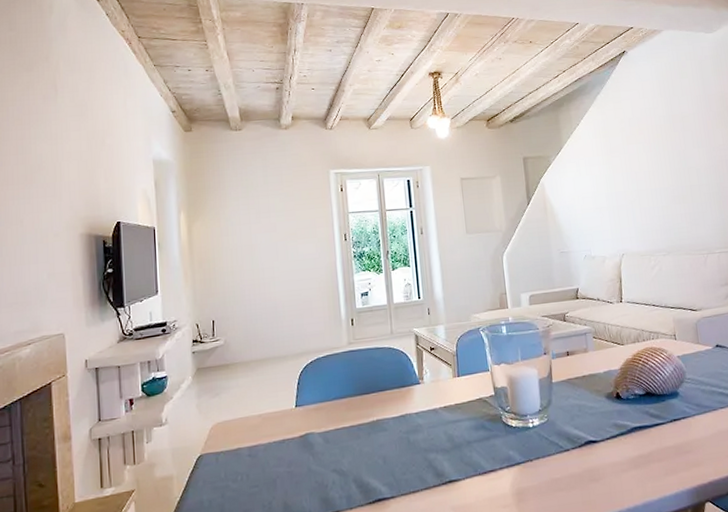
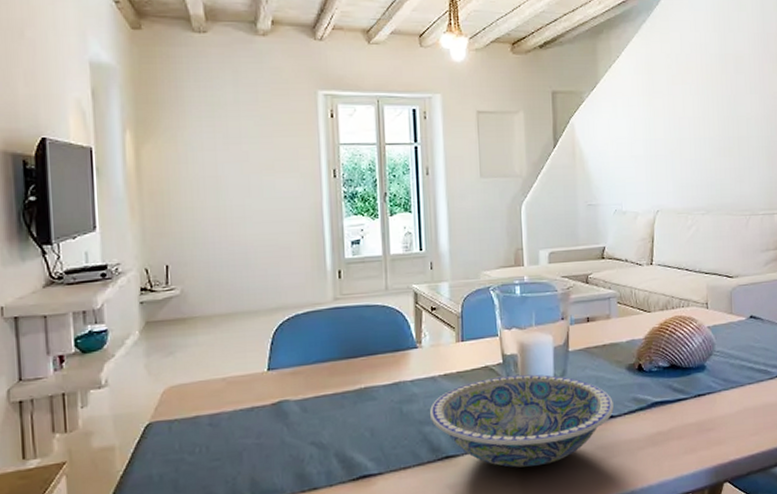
ceramic bowl: none [433,404,597,491] -> present [430,374,614,468]

